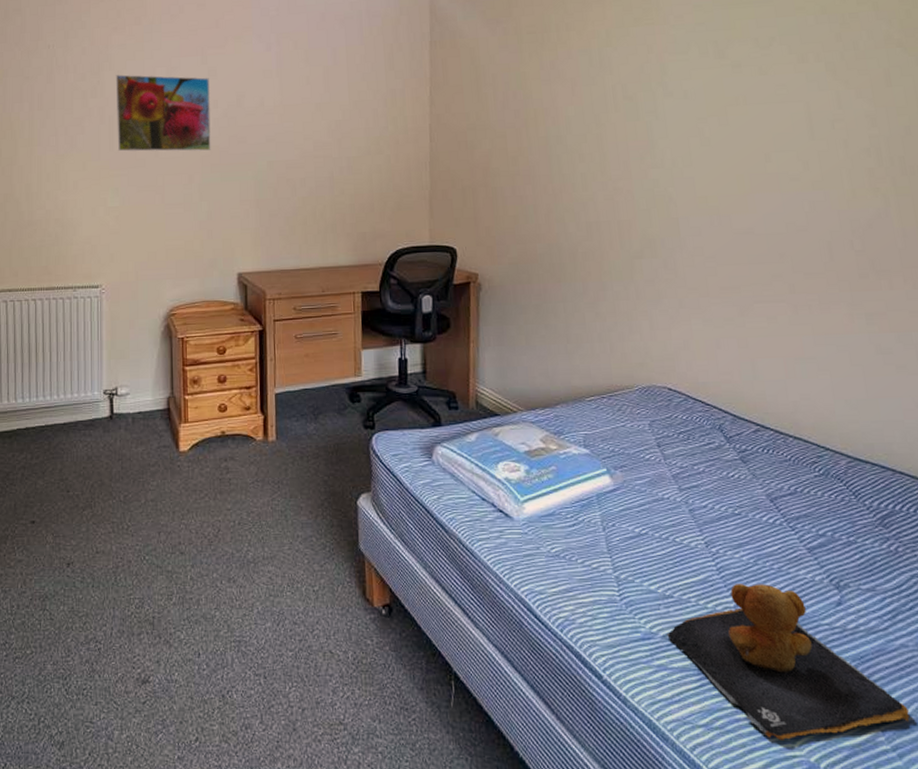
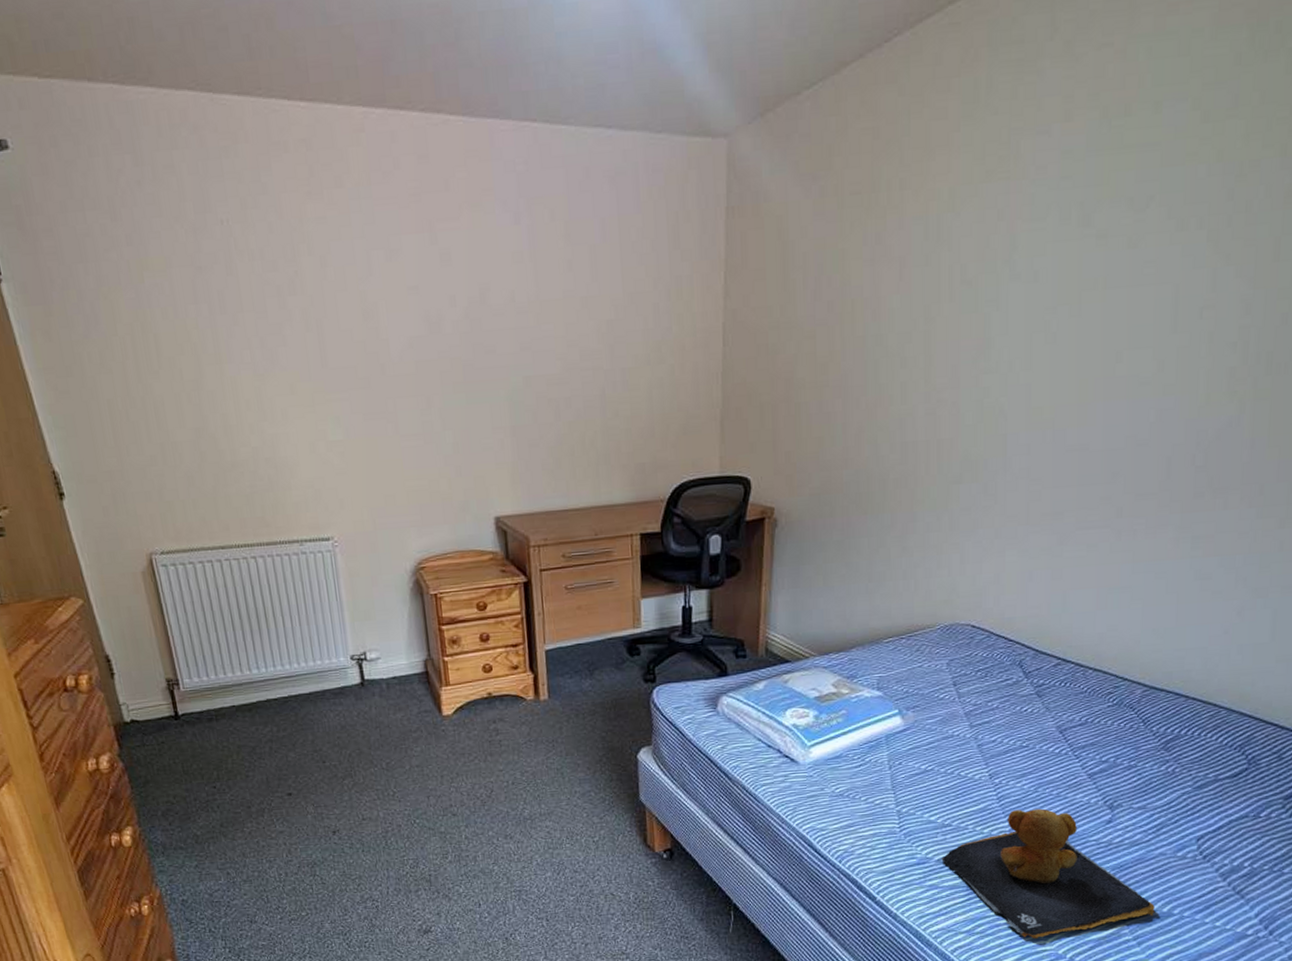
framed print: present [115,74,211,152] -> none [317,261,452,368]

